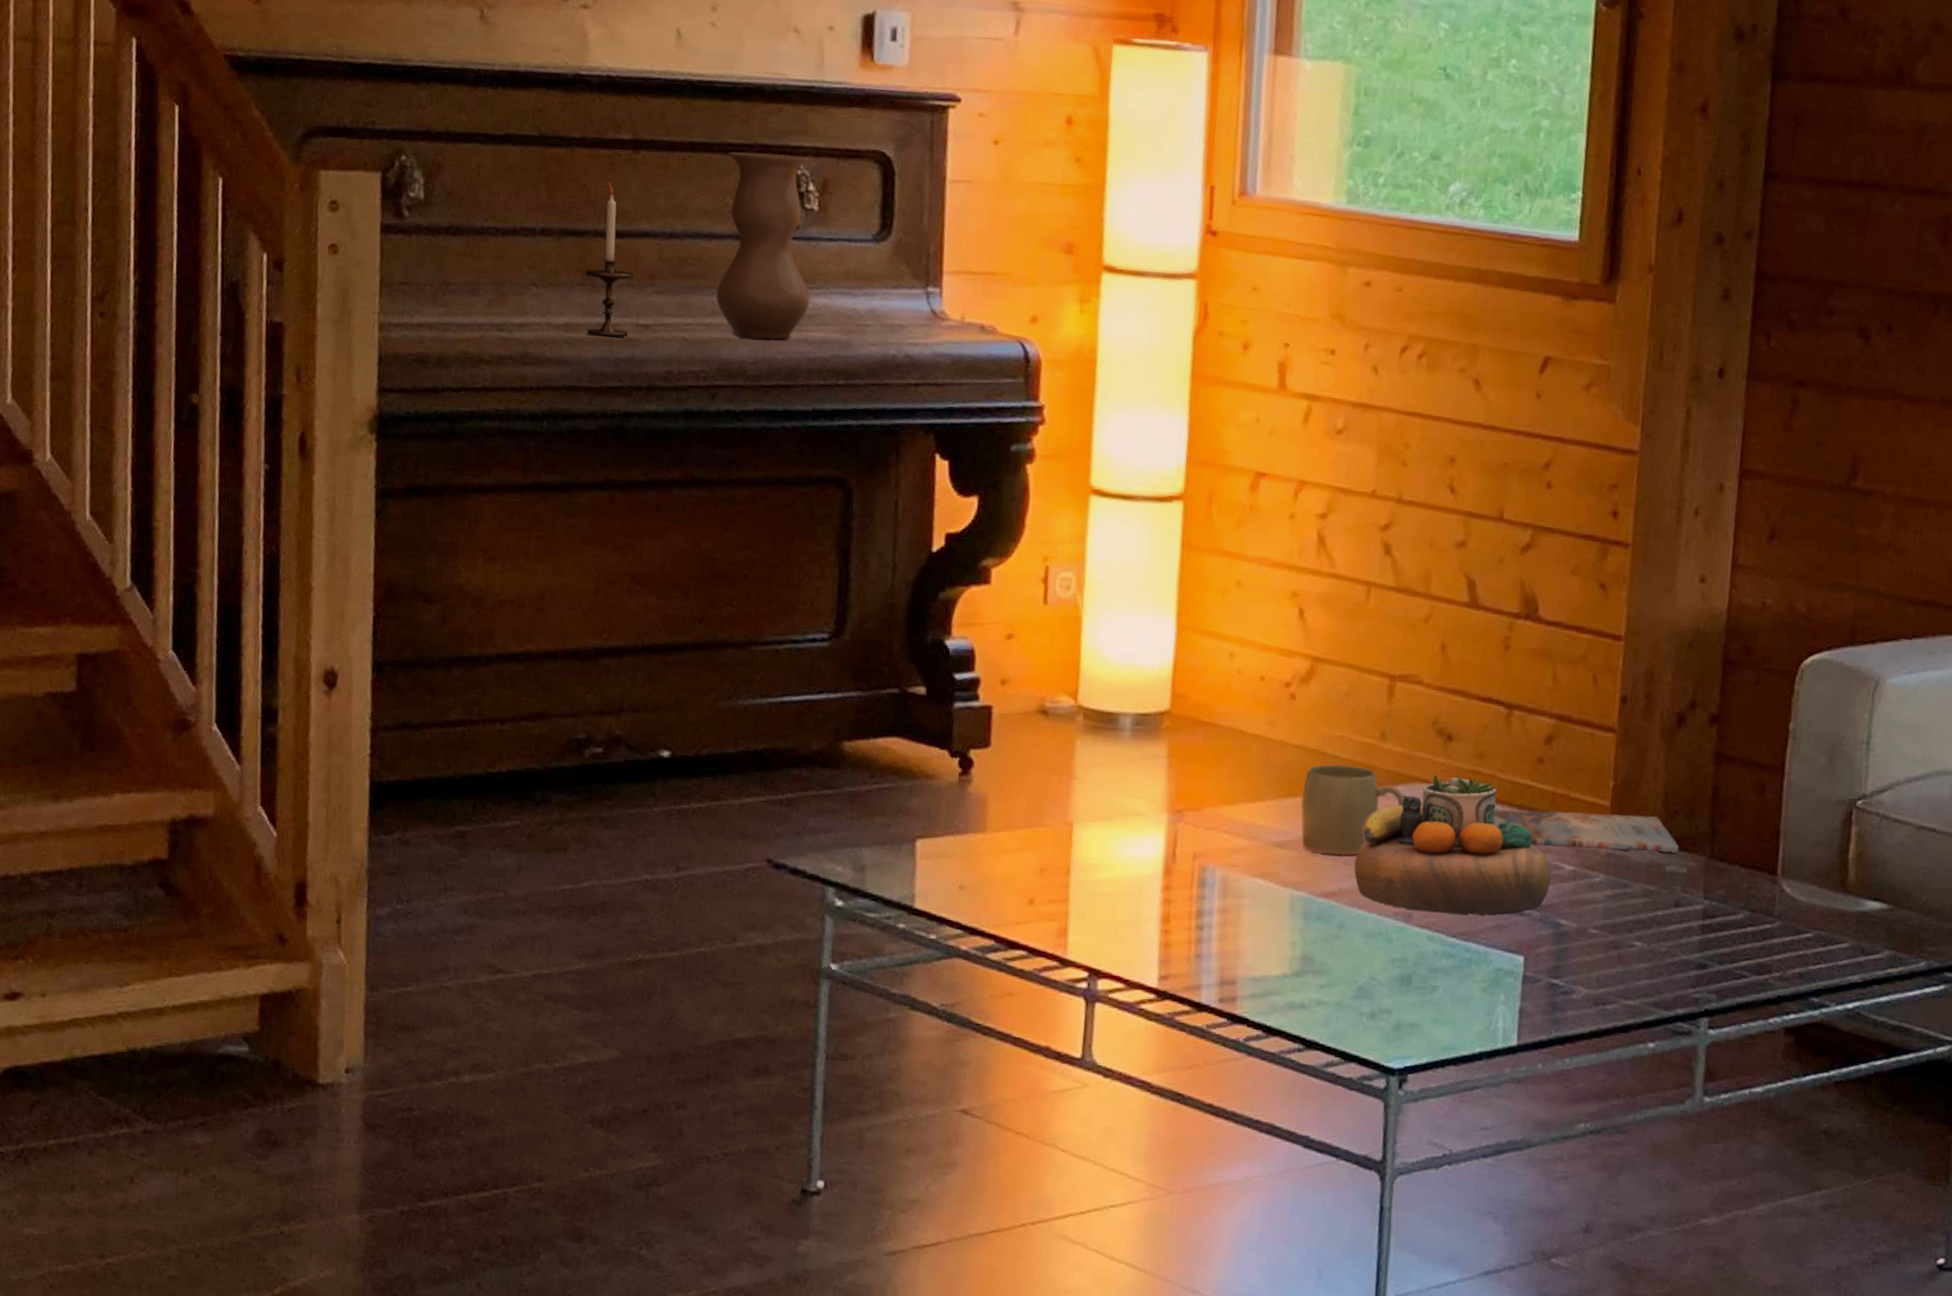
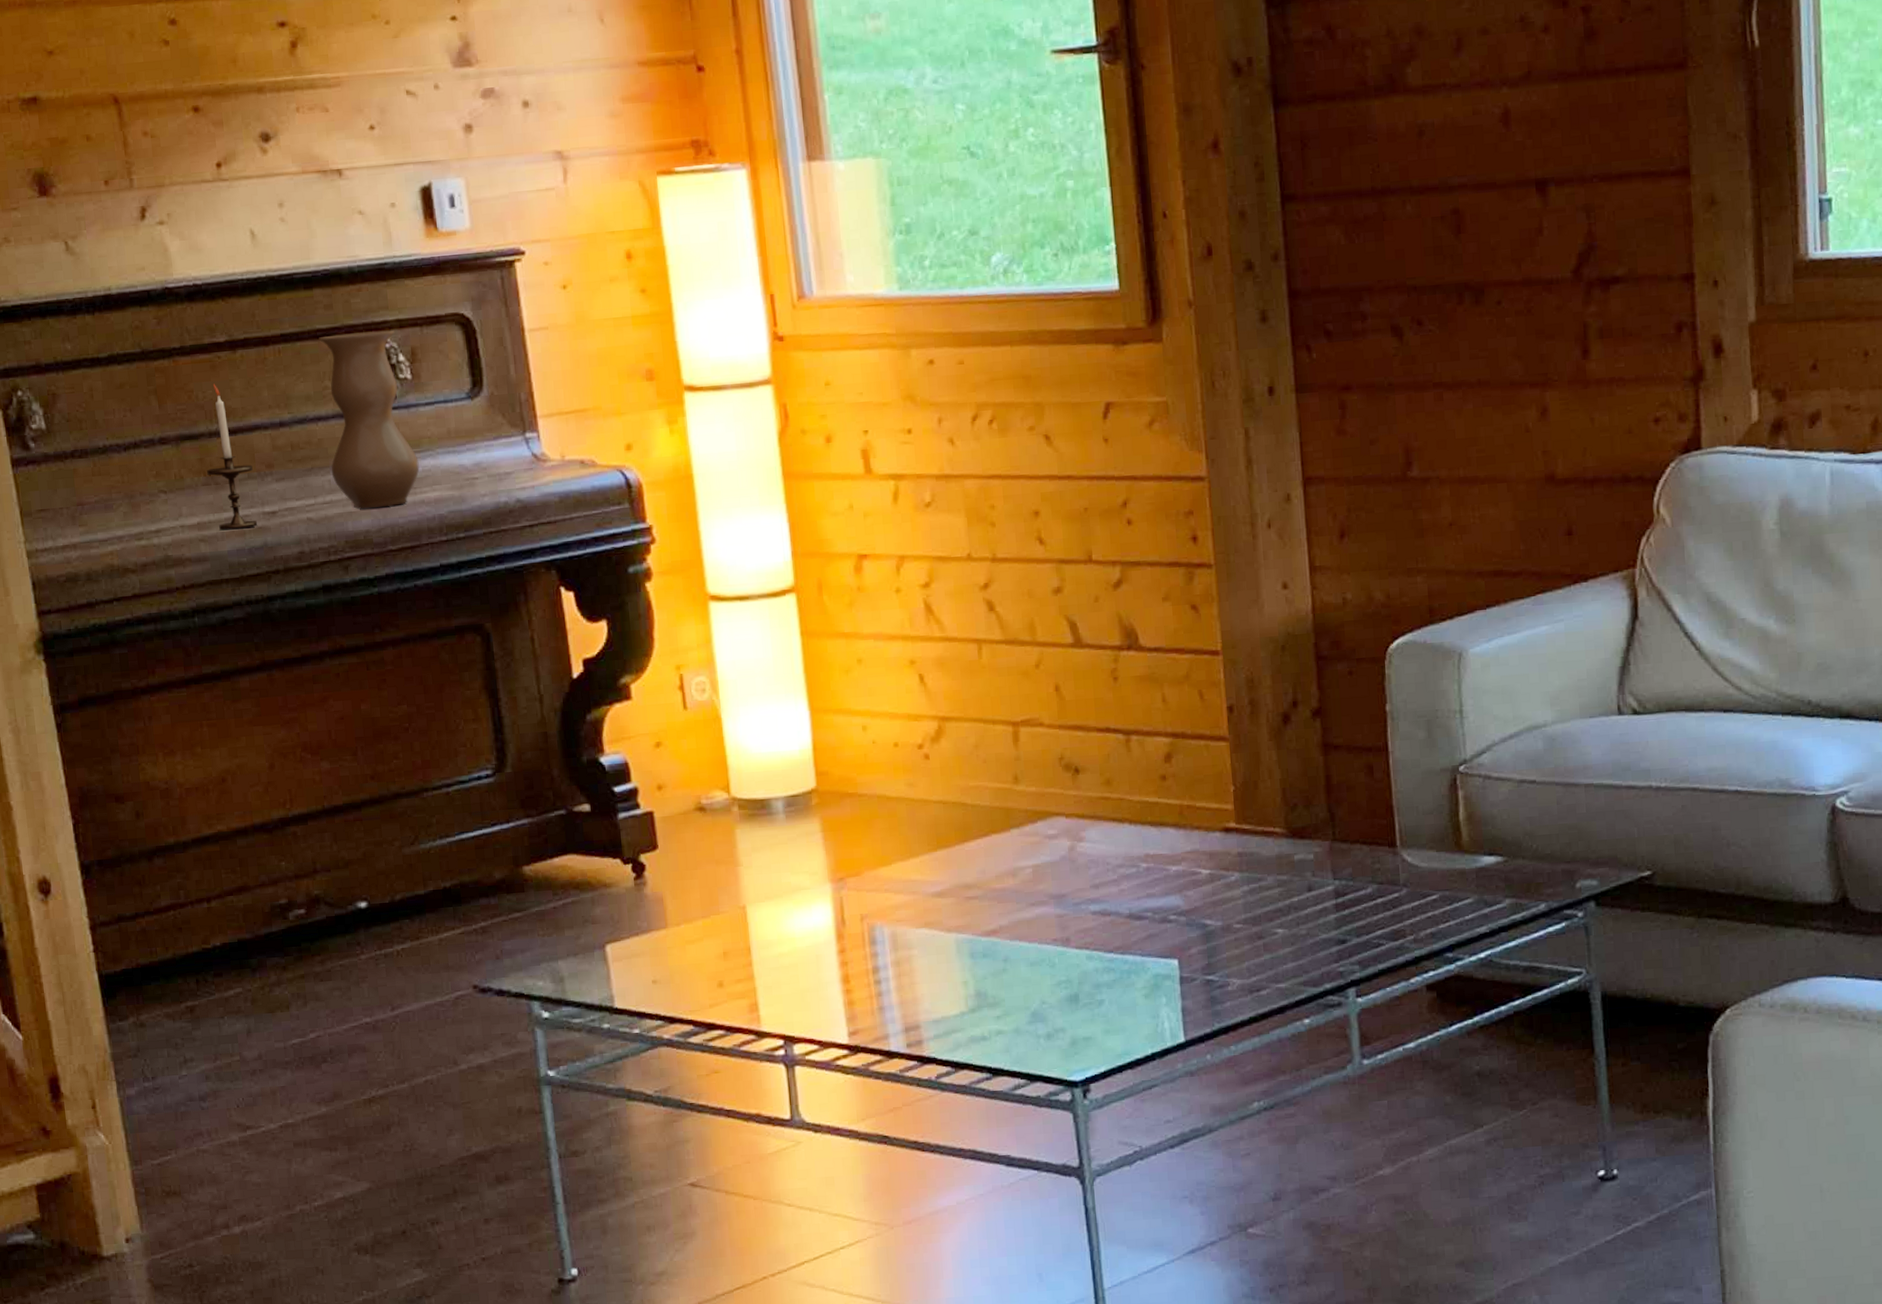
mug: present [1301,764,1404,855] -> none [950,810,1045,897]
decorative bowl: present [1354,774,1552,915] -> none [1008,802,1191,934]
magazine: present [1493,808,1680,853] -> none [1129,812,1304,857]

